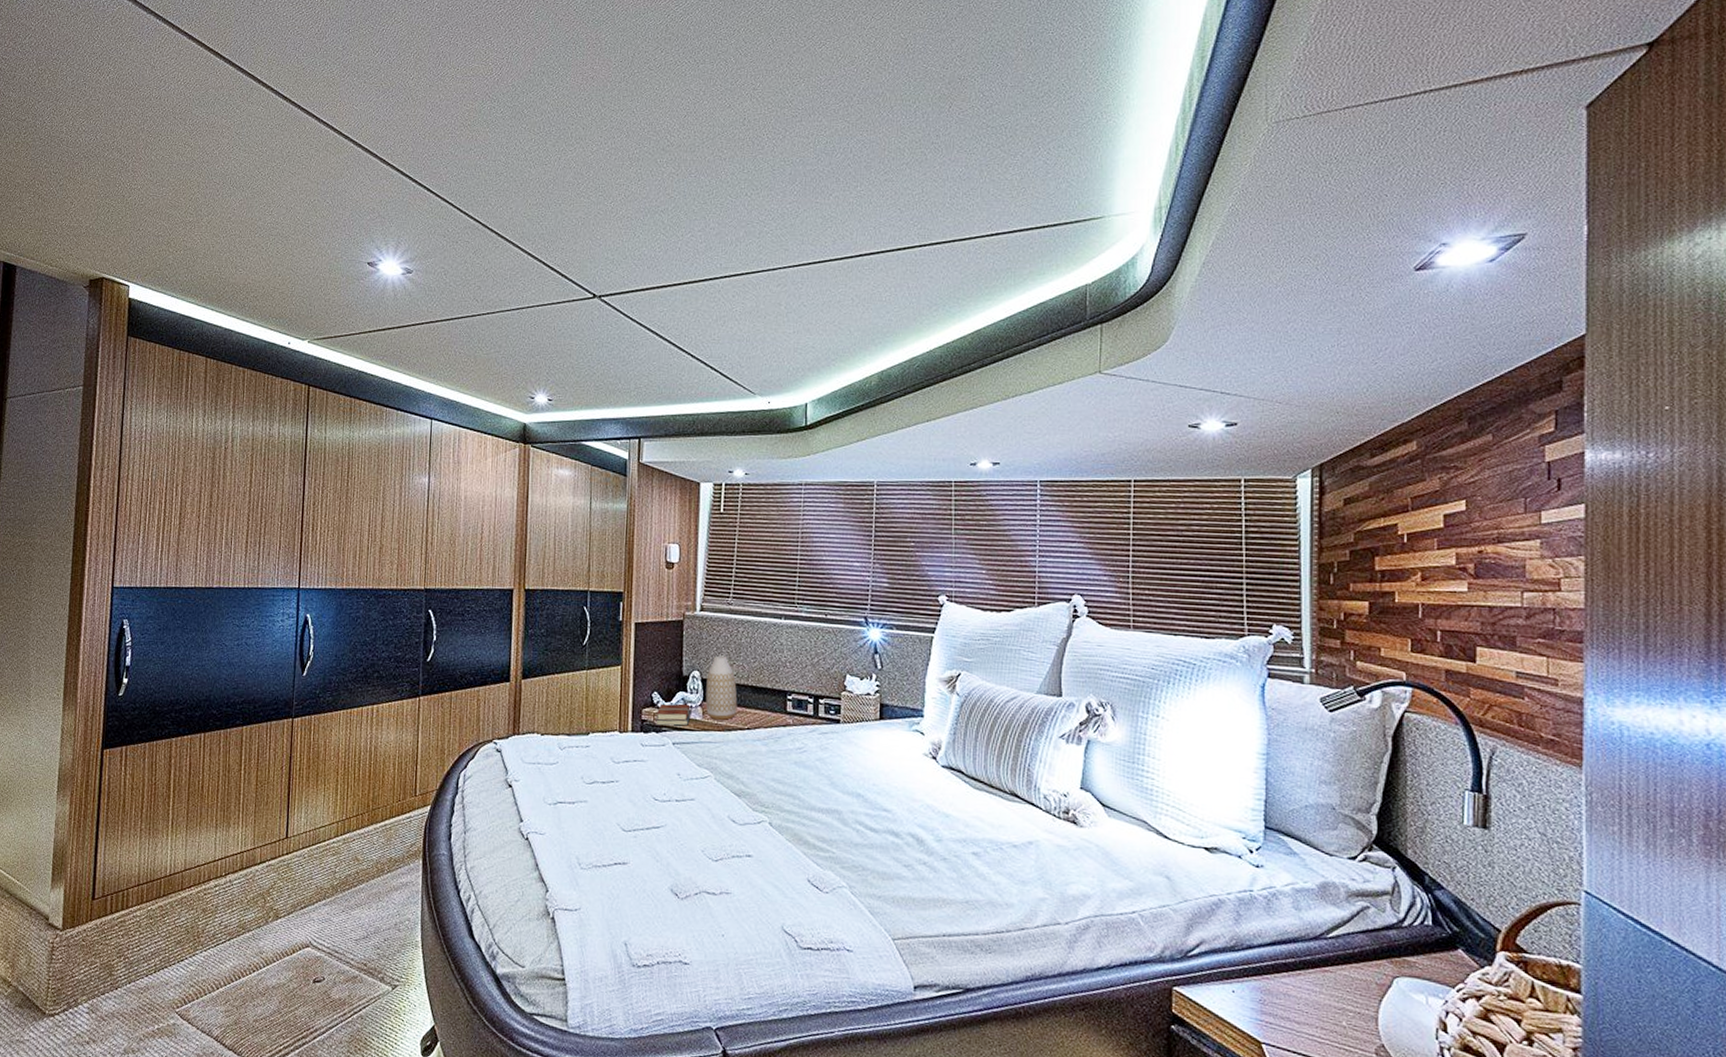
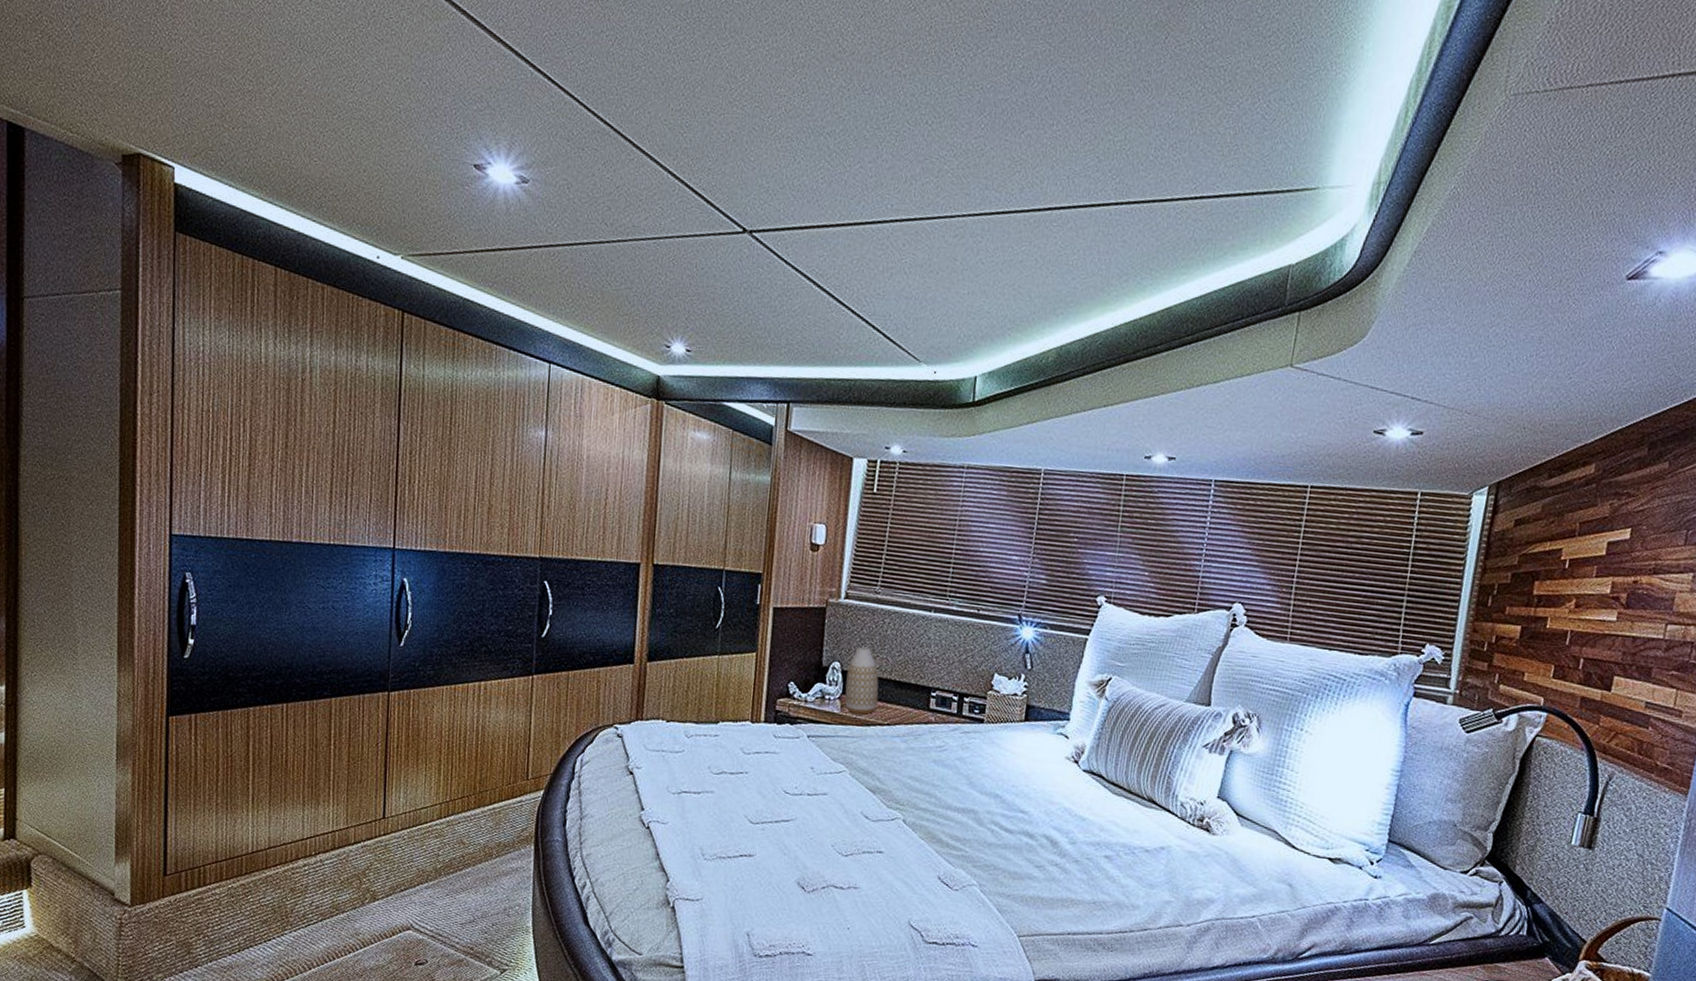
books: present [655,703,692,726] -> none [790,694,829,719]

